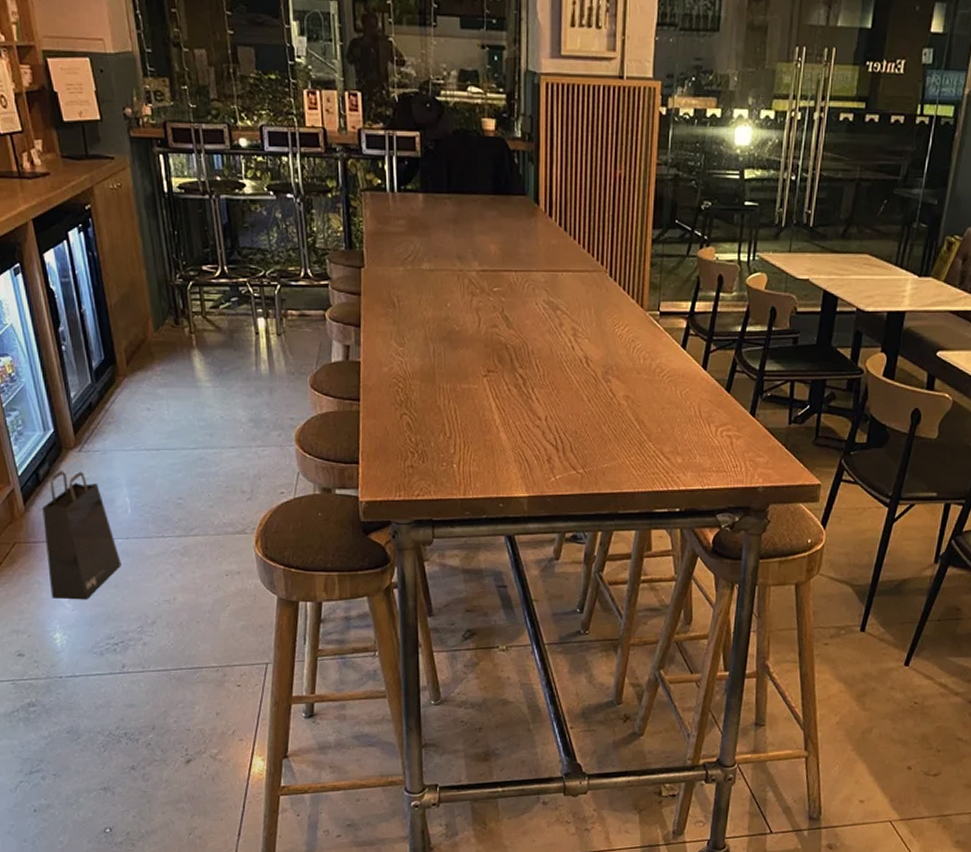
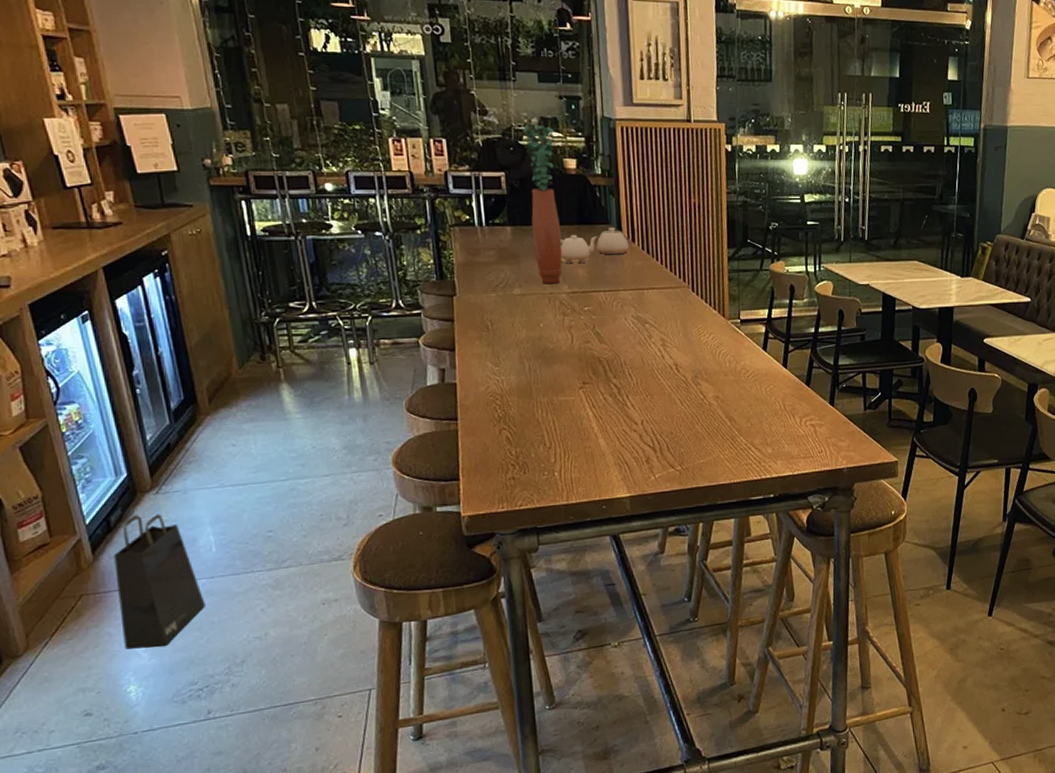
vase: none [441,68,475,260] -> present [523,117,563,284]
teapot: none [472,205,513,239] -> present [560,234,598,264]
sugar bowl: none [510,198,546,231] -> present [596,227,630,255]

